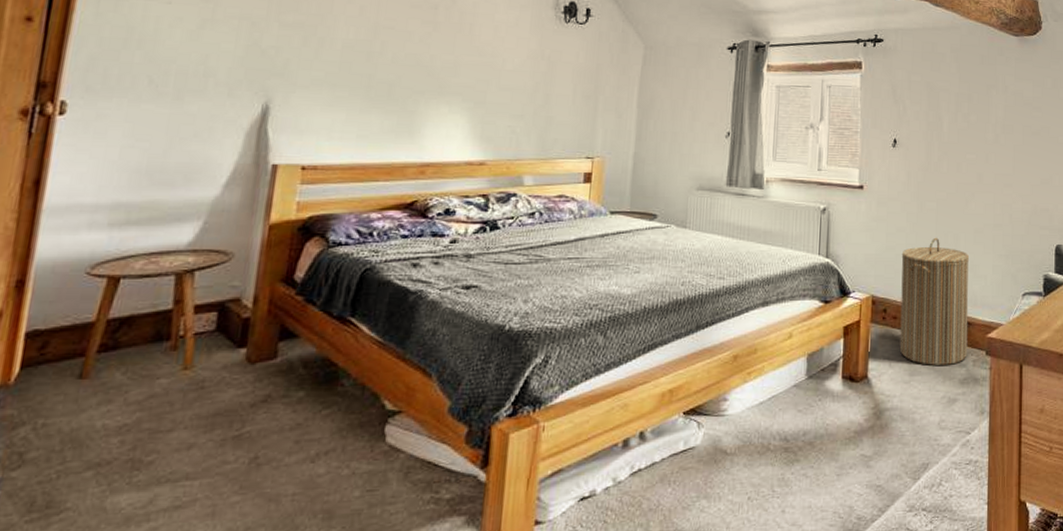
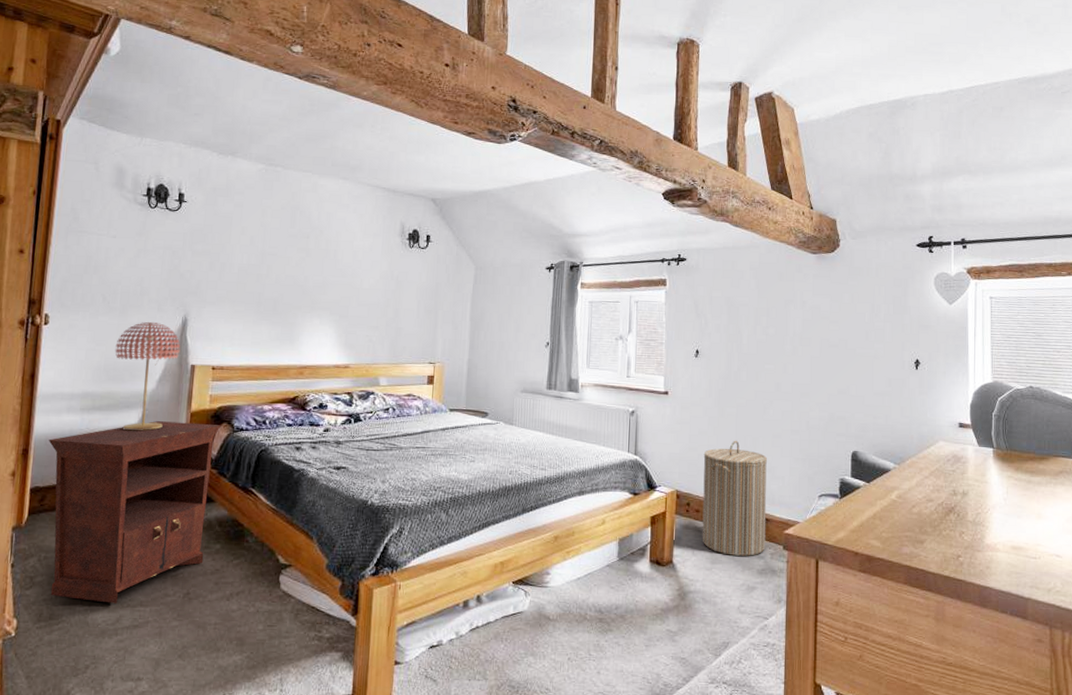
nightstand: none [49,237,311,480] -> present [48,421,221,604]
table lamp: none [163,110,259,251] -> present [115,321,181,431]

